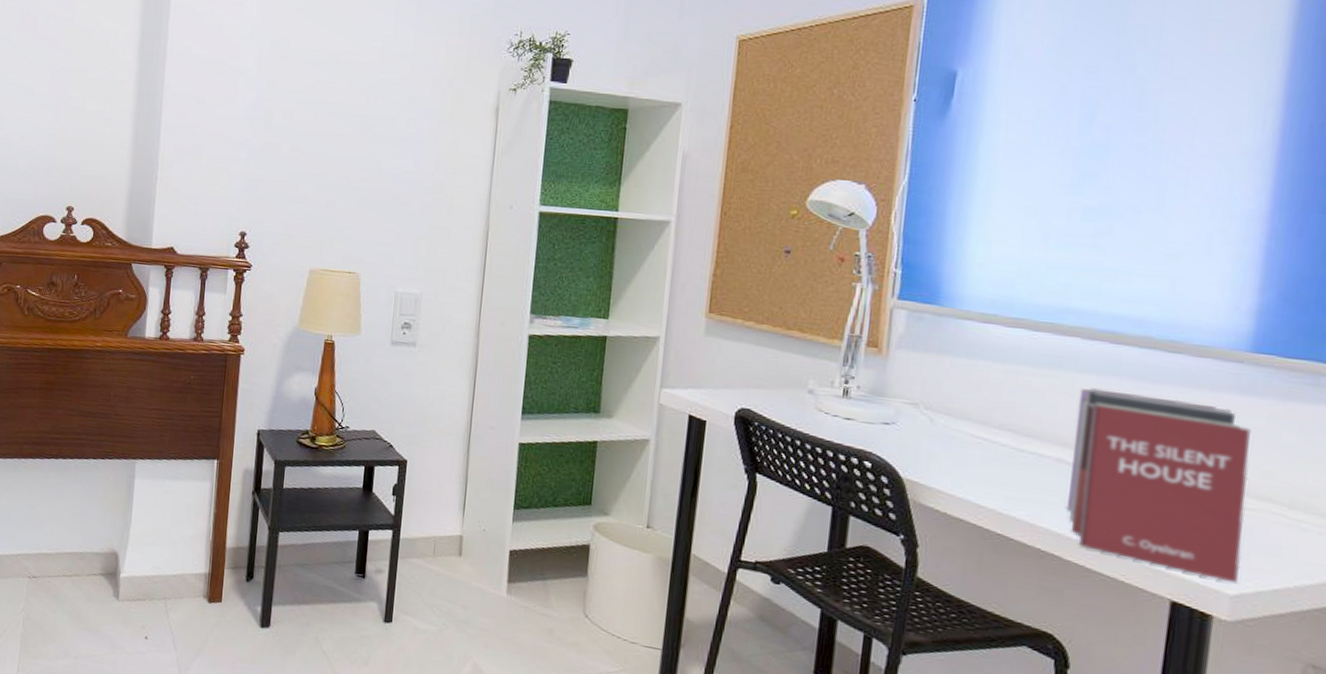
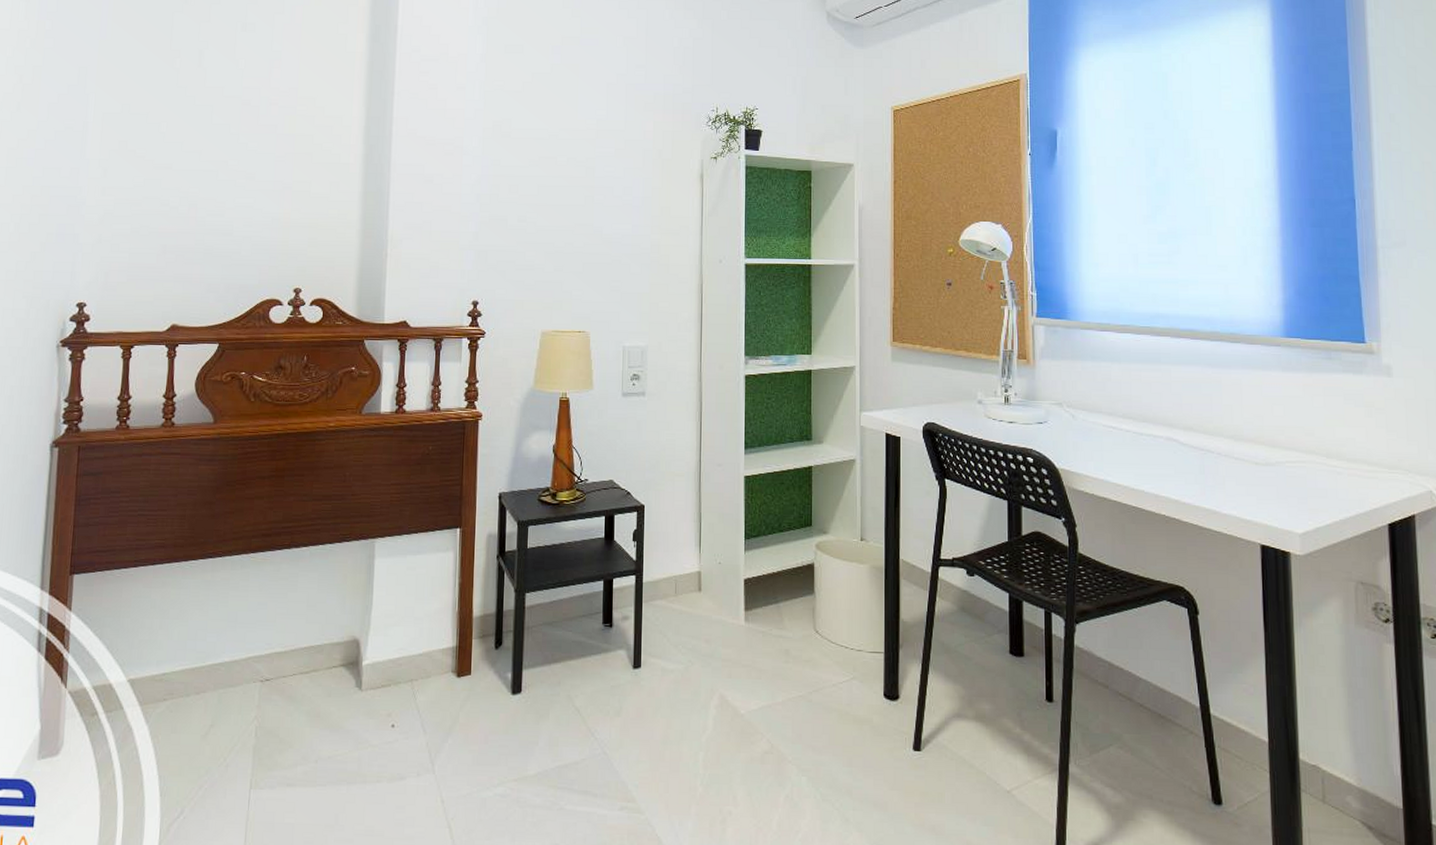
books: present [1066,388,1252,584] -> none [1175,377,1303,524]

